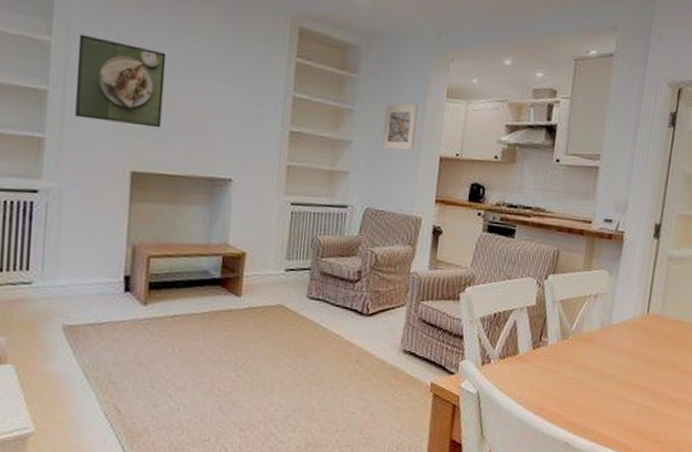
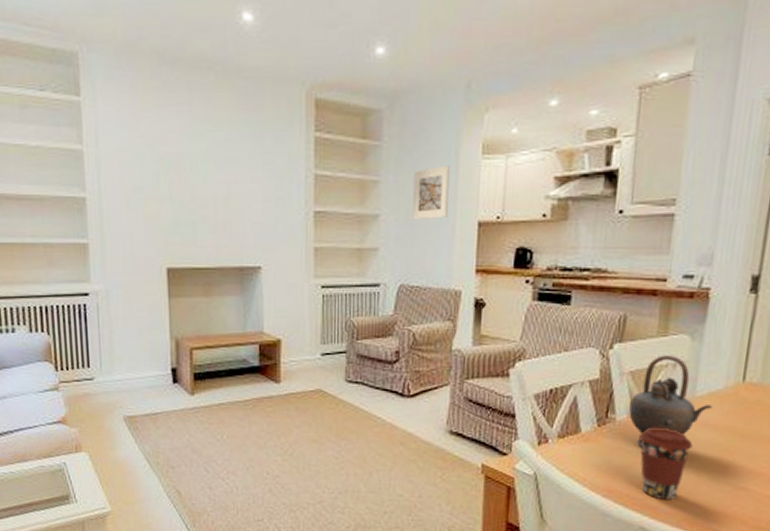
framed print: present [75,34,167,128] -> none [106,138,189,223]
teapot: none [558,287,624,368] -> present [629,355,713,447]
coffee cup: none [566,350,609,418] -> present [639,427,693,501]

